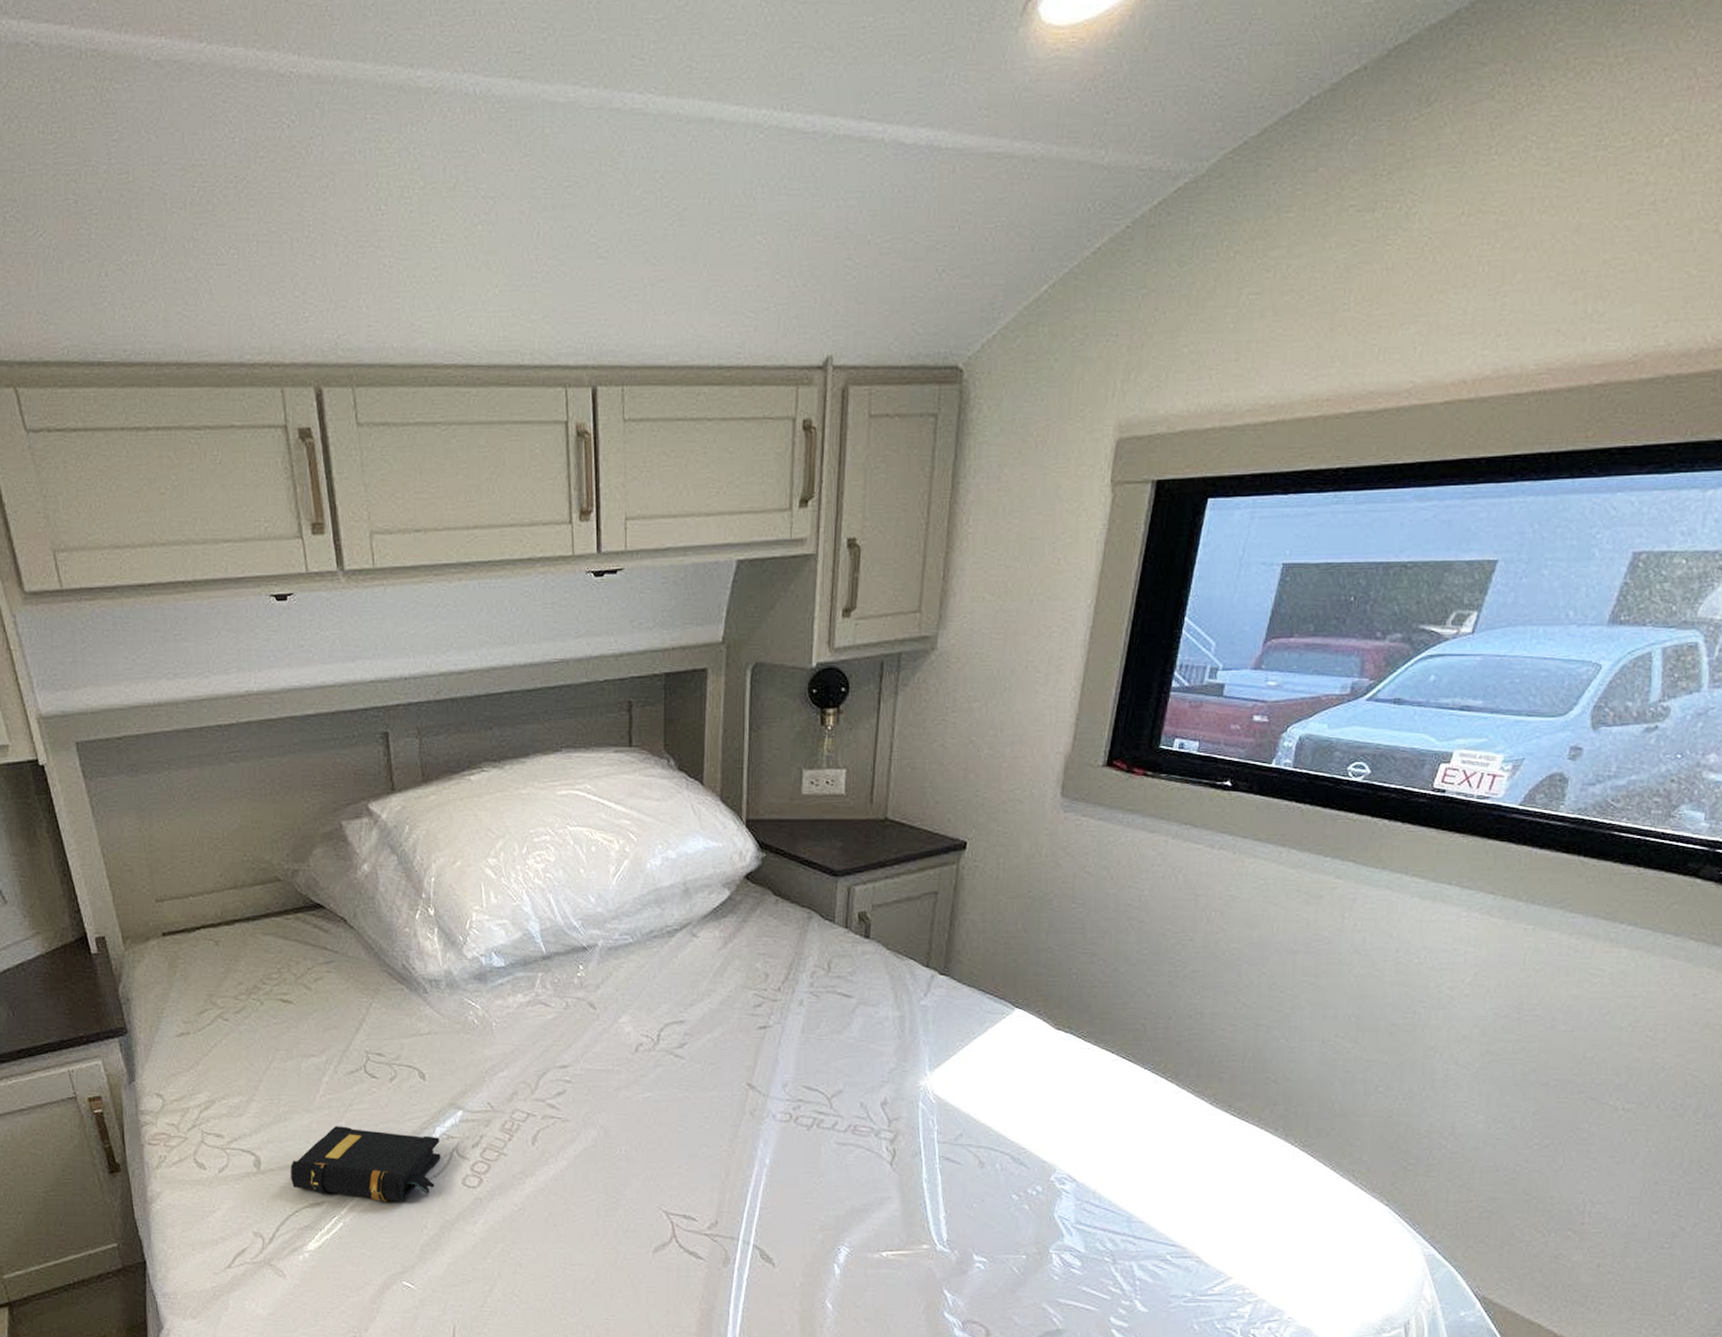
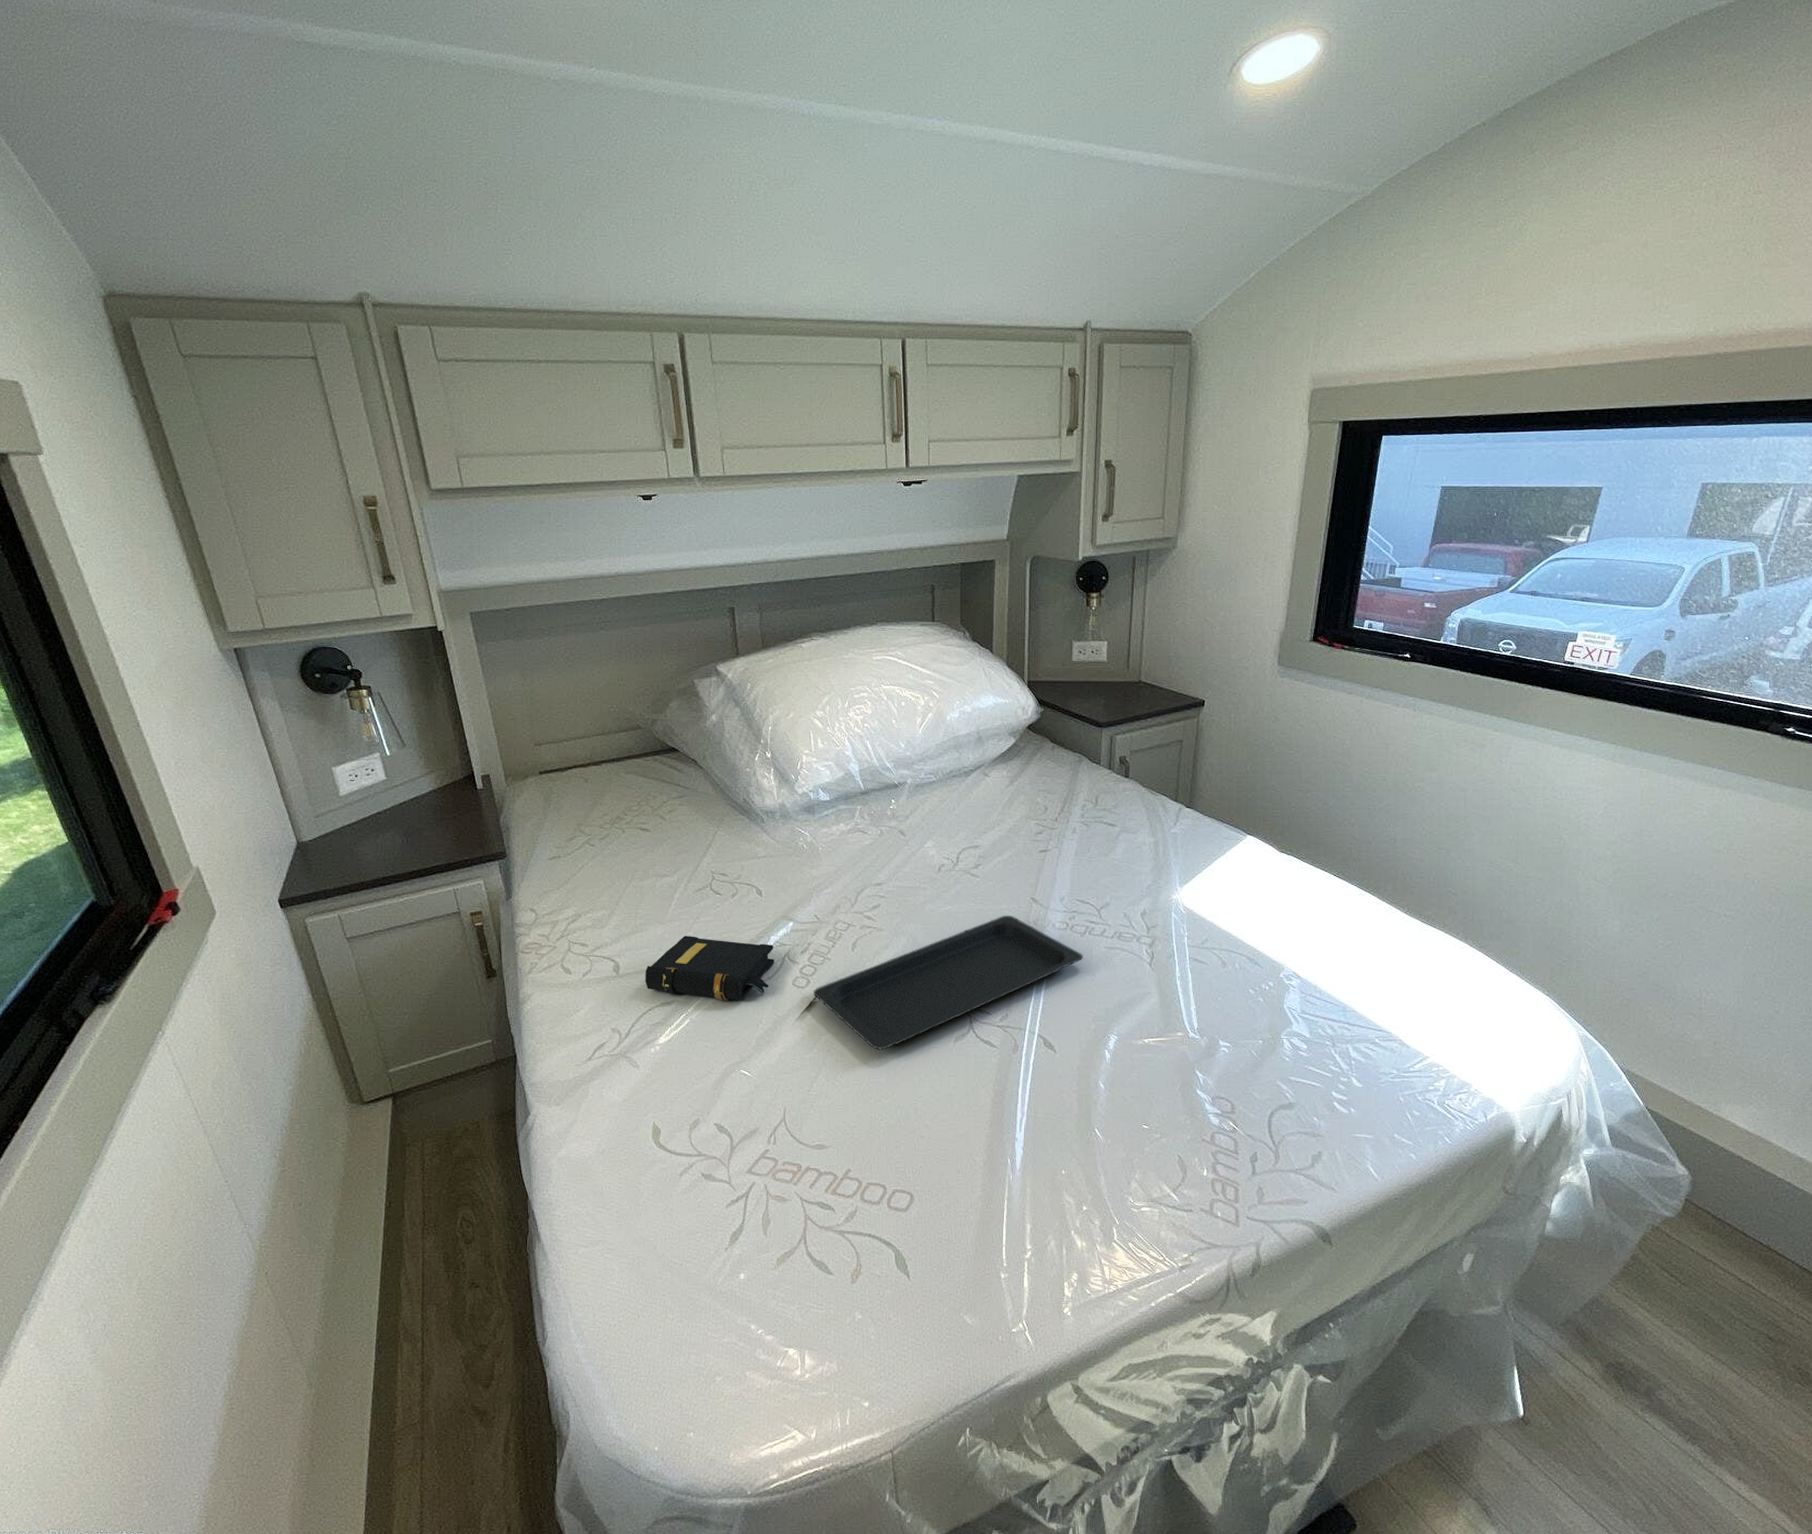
serving tray: none [487,1103,809,1262] -> present [813,915,1083,1051]

